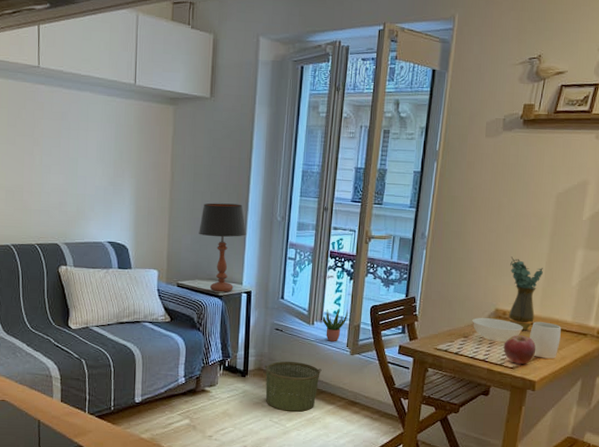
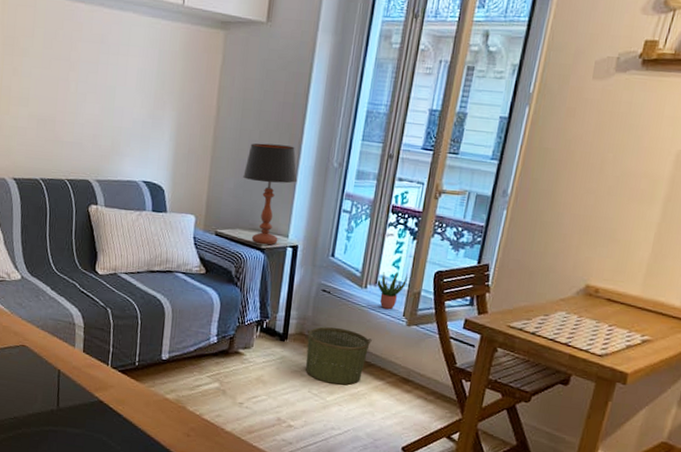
bowl: present [472,318,524,343] -> none [555,293,620,325]
fruit: present [503,335,536,364] -> none [591,317,633,352]
vase: present [508,256,543,331] -> none [601,224,651,313]
mug: present [530,321,561,359] -> none [625,303,667,349]

